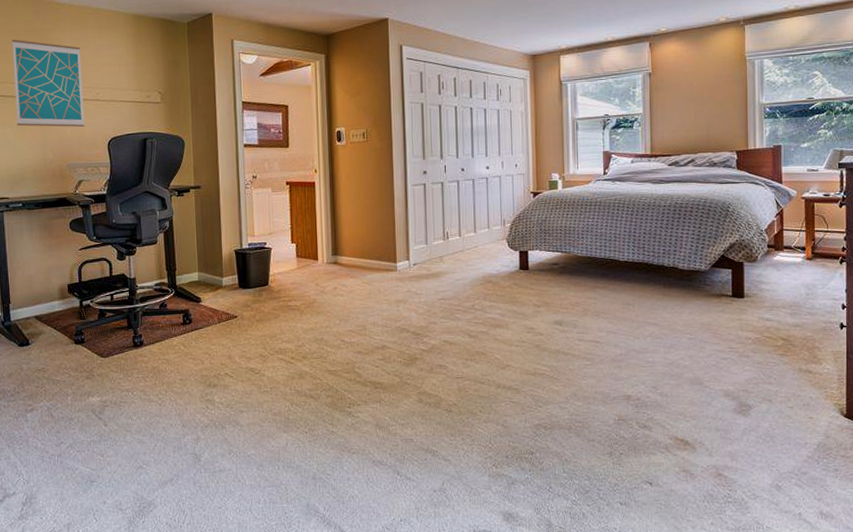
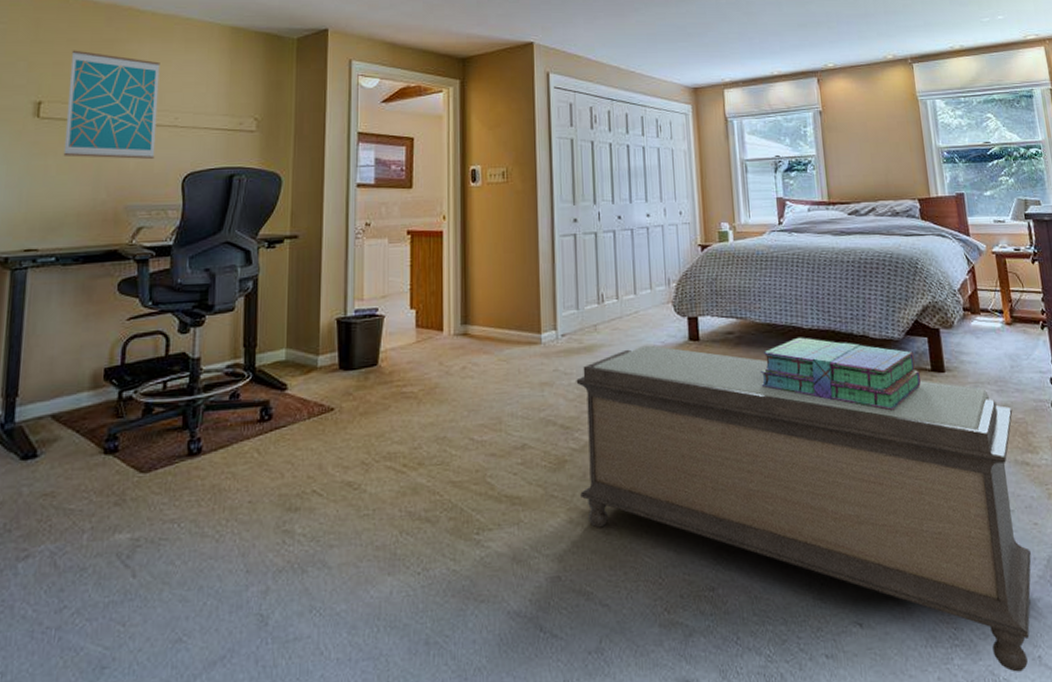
bench: none [425,273,803,523] -> present [576,345,1032,672]
stack of books: none [580,268,721,328] -> present [760,337,921,411]

